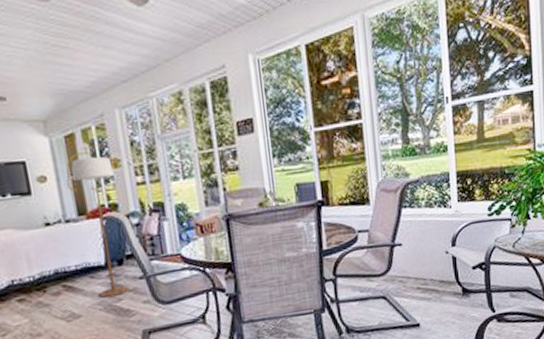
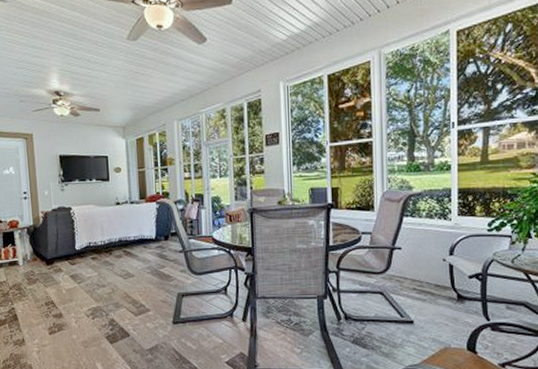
floor lamp: present [66,152,130,298] -> none [134,152,171,264]

